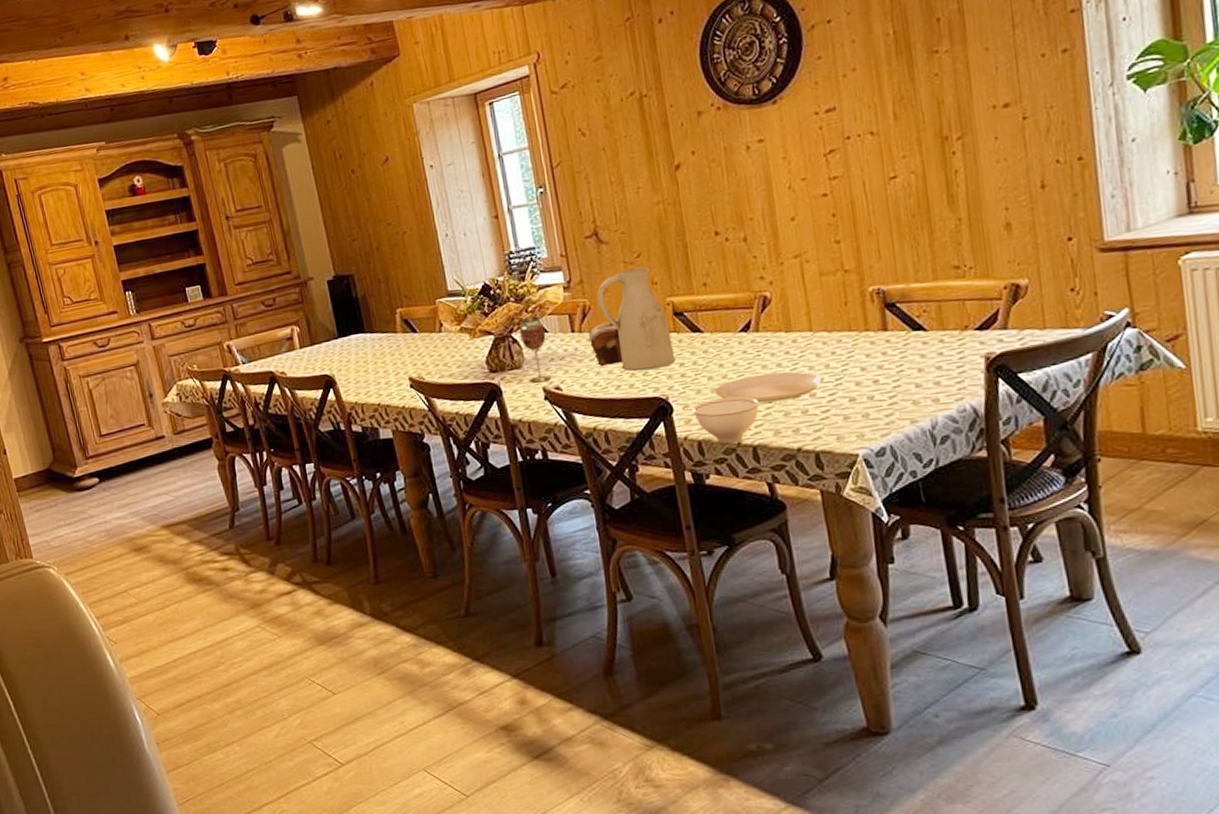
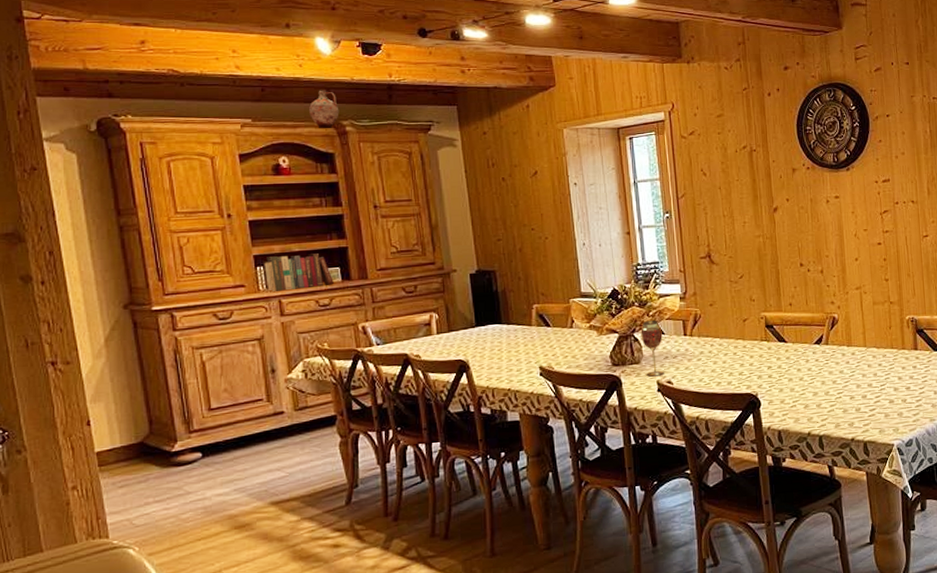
books: none [131,273,197,317] -> present [264,254,335,293]
ceramic jug: none [155,99,184,142] -> present [309,90,339,129]
bread loaf: present [589,320,623,366] -> none [698,328,724,365]
ceramic pitcher: present [597,267,676,371] -> none [707,287,765,371]
bowl: present [692,396,760,444] -> none [775,395,826,433]
plate: present [714,372,822,403] -> none [793,378,871,402]

